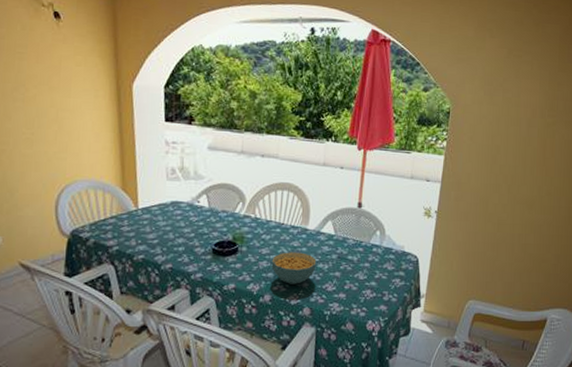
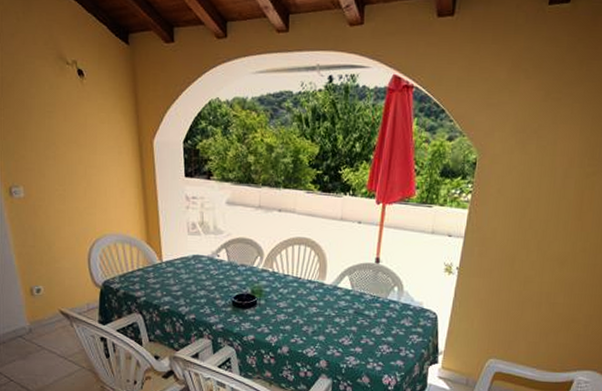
cereal bowl: present [271,252,317,284] -> none [289,306,333,338]

